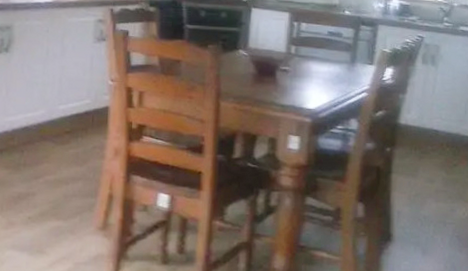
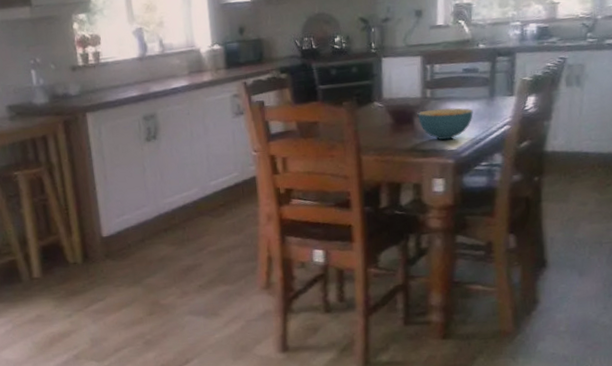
cereal bowl: none [281,65,334,98] -> present [418,107,473,140]

